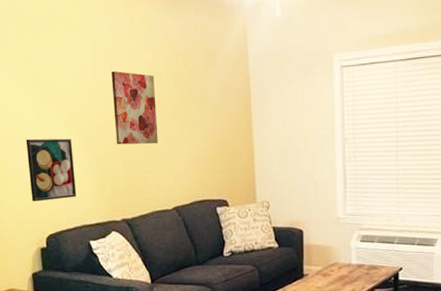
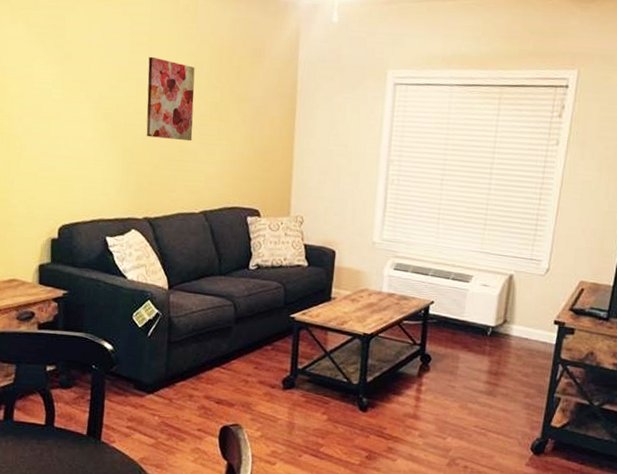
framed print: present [26,138,77,202] -> none [46,118,98,188]

